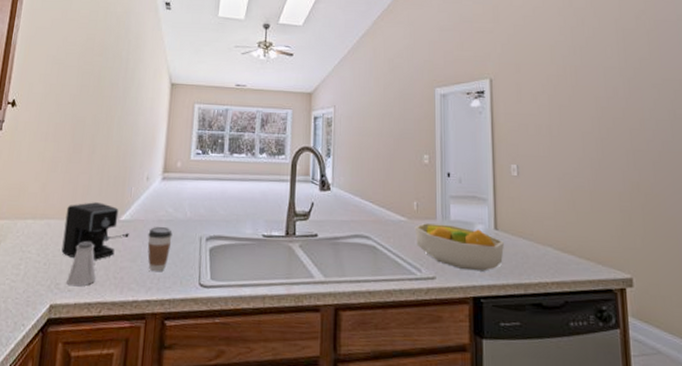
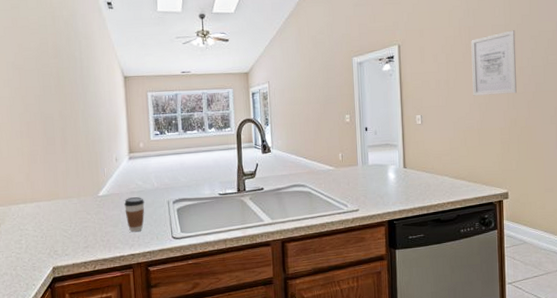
coffee maker: present [61,202,129,260] -> none [51,183,108,230]
saltshaker: present [66,241,97,287] -> none [63,216,87,251]
fruit bowl: present [414,223,505,272] -> none [340,168,412,201]
wall art: none [578,75,638,151] -> present [471,30,517,96]

